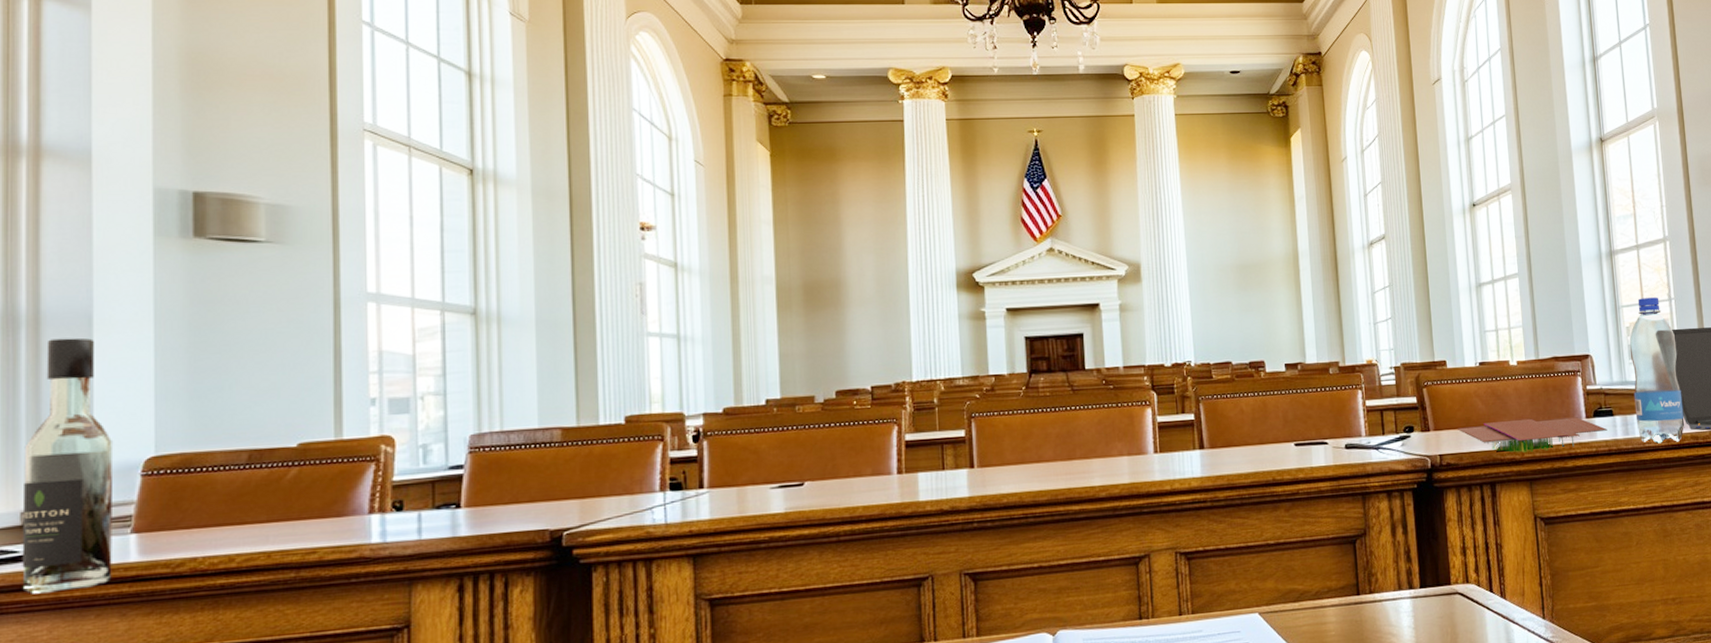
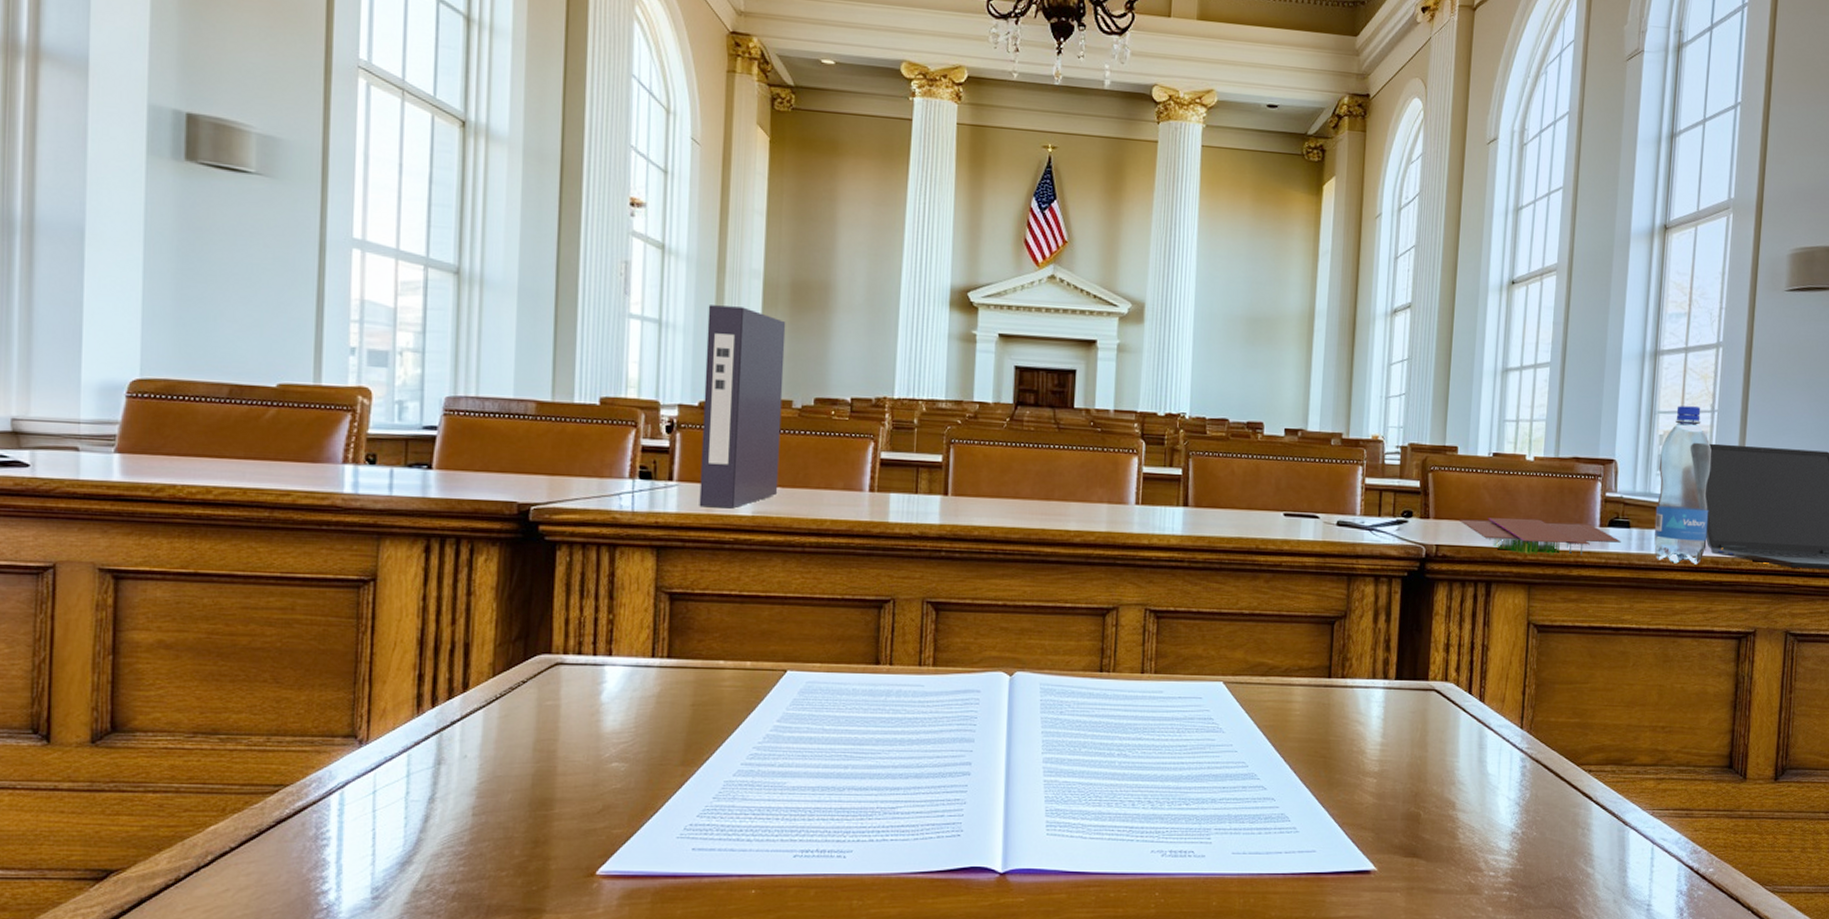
bottle: present [22,337,114,594] -> none [10,248,101,502]
binder: none [724,313,808,511] -> present [699,305,786,509]

